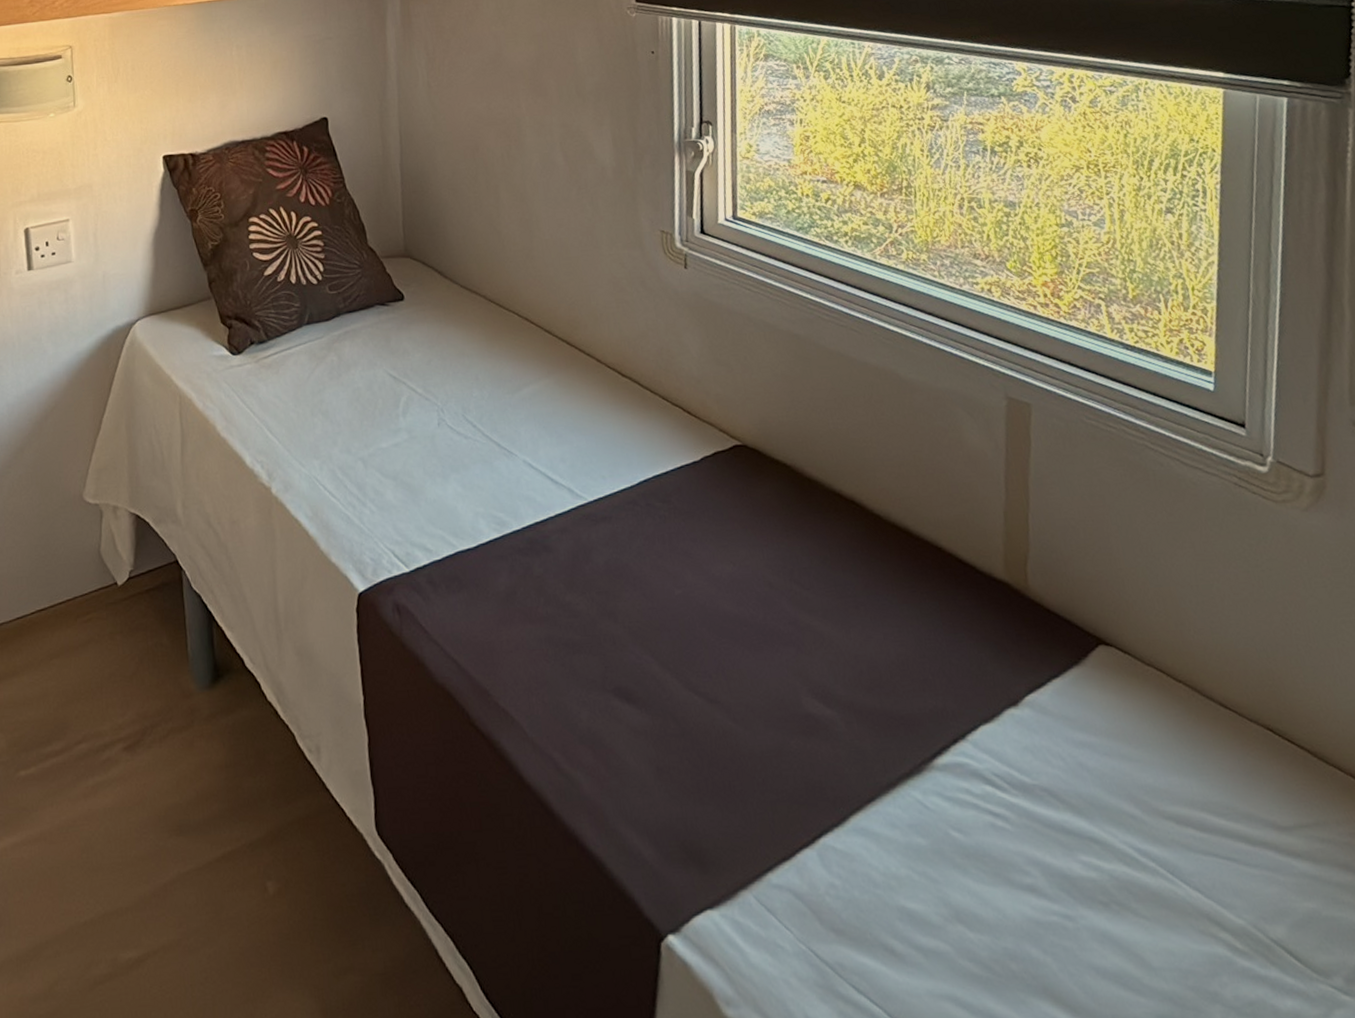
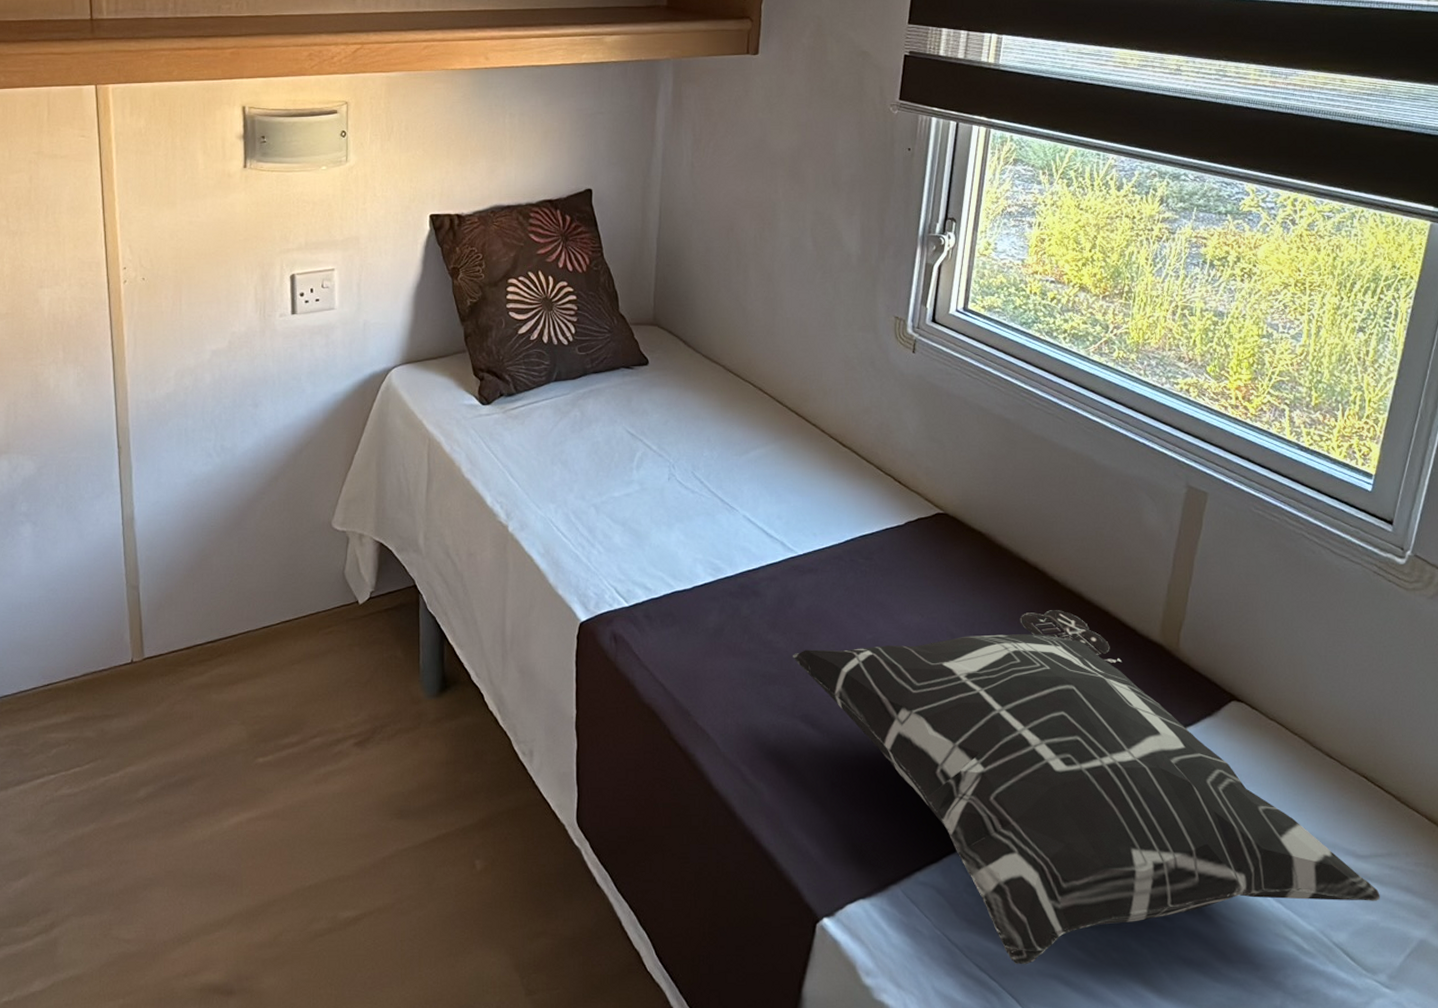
decorative pillow: none [596,548,1317,984] -> present [793,610,1380,965]

